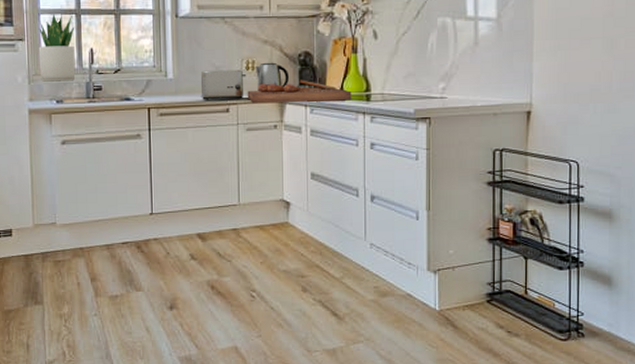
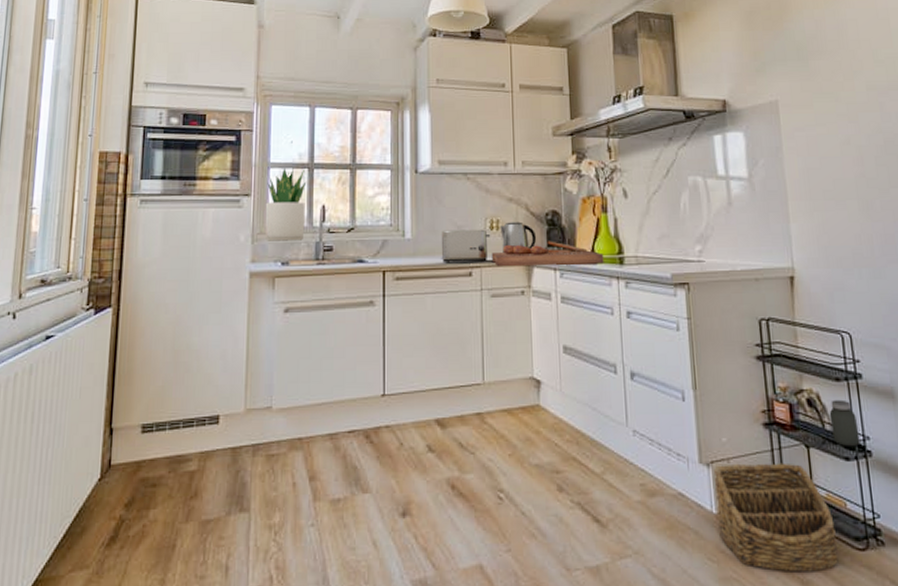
basket: none [439,271,542,356] -> present [713,462,838,572]
jar: none [549,219,575,259] -> present [829,399,860,447]

